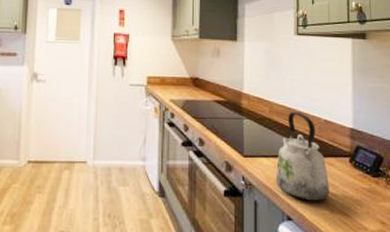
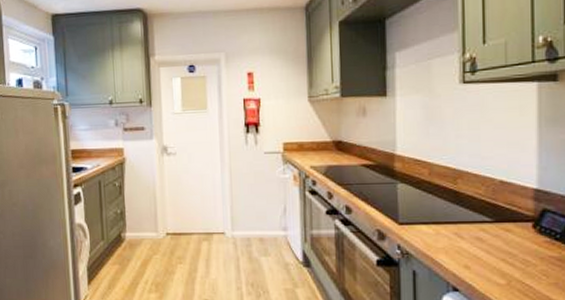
kettle: present [275,111,329,201] -> none [437,172,506,271]

